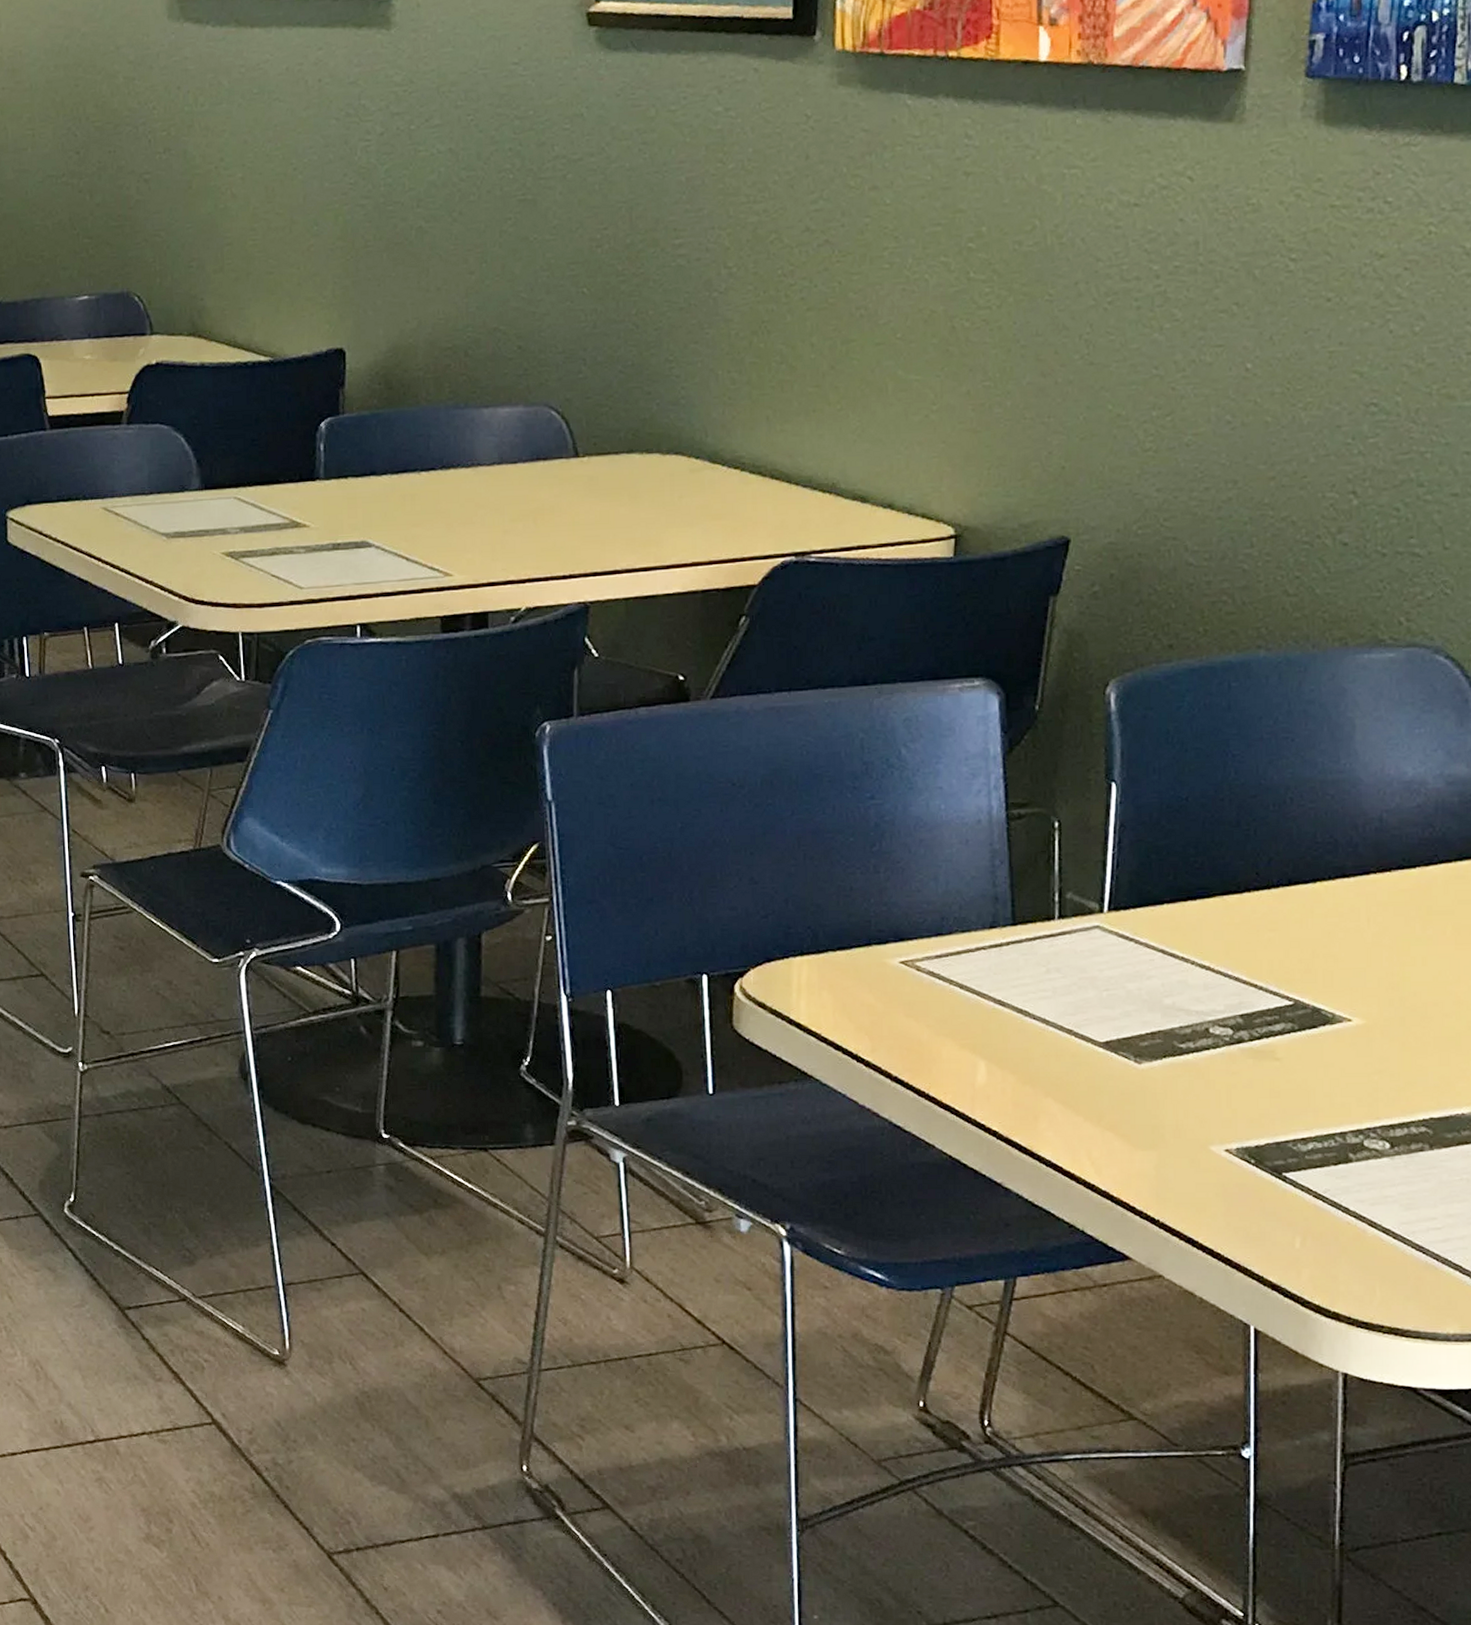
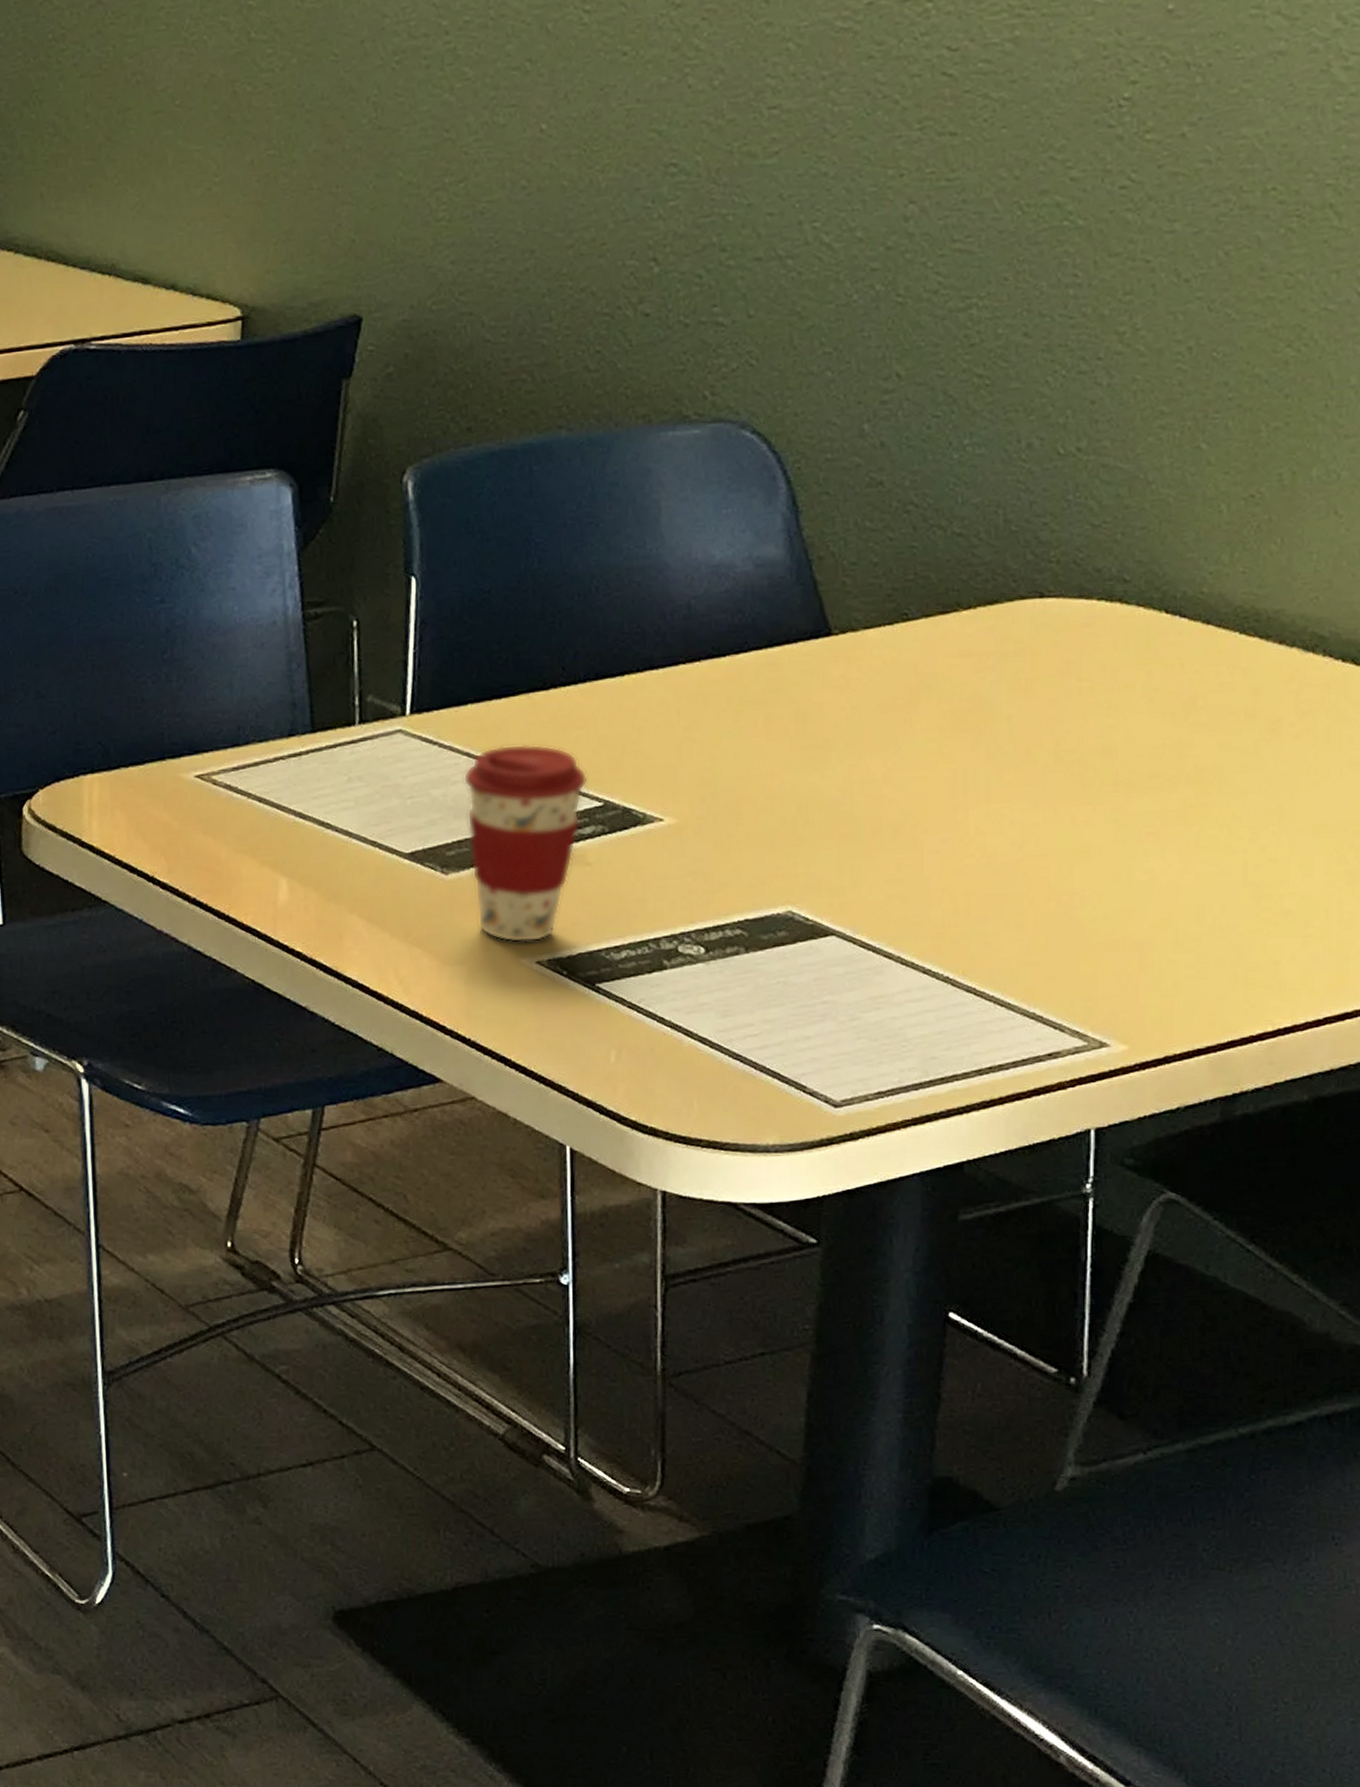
coffee cup: none [1157,943,1279,1131] -> present [463,744,588,943]

